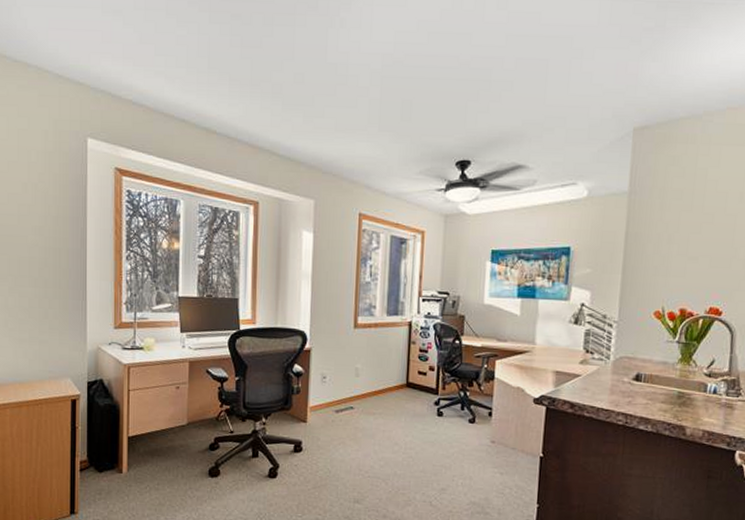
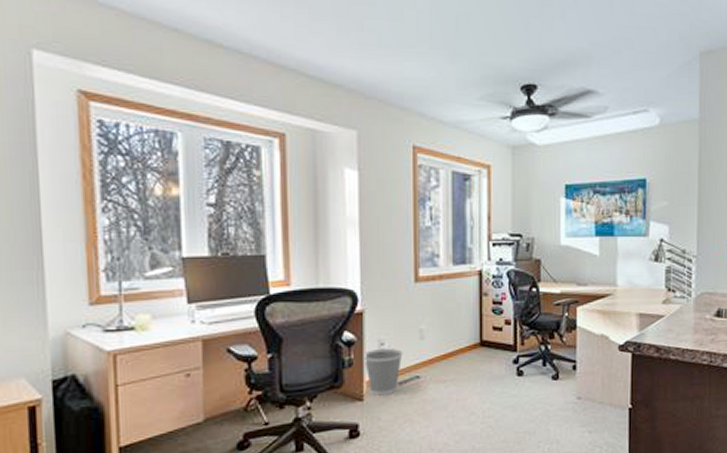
wastebasket: none [308,381,341,420] -> present [363,348,403,396]

